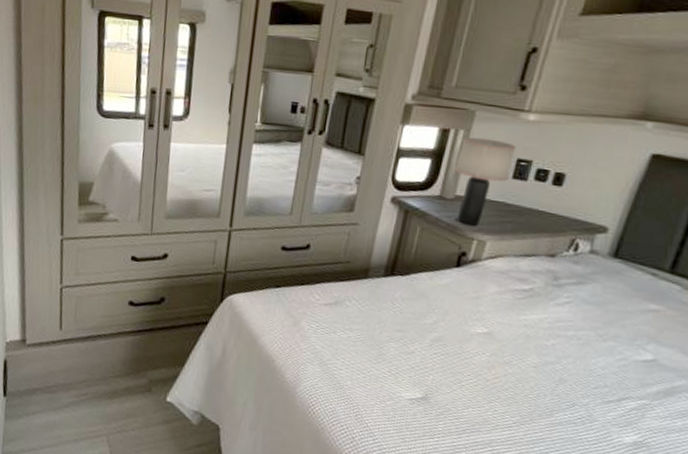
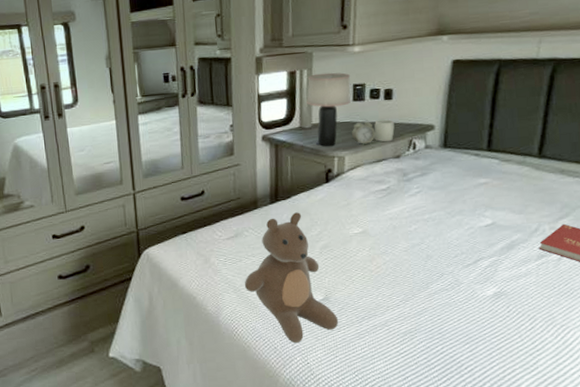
teddy bear: none [332,292,435,440] -> present [244,212,339,344]
alarm clock: none [500,201,532,233] -> present [351,119,376,145]
mug: none [528,207,558,236] -> present [373,119,395,142]

